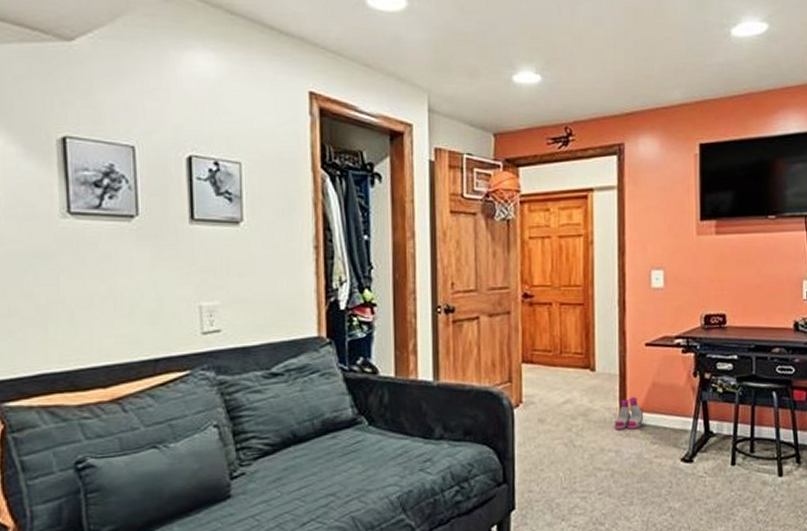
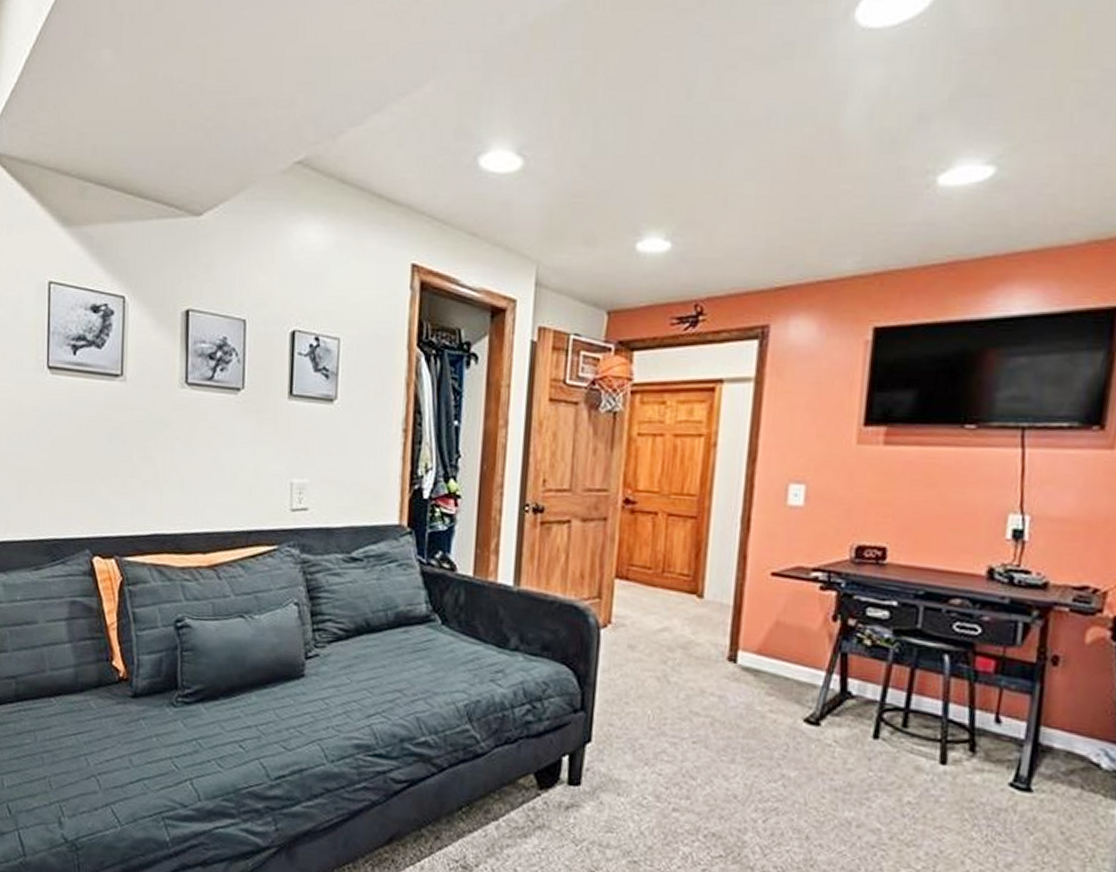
boots: present [614,397,644,430] -> none [720,635,761,674]

